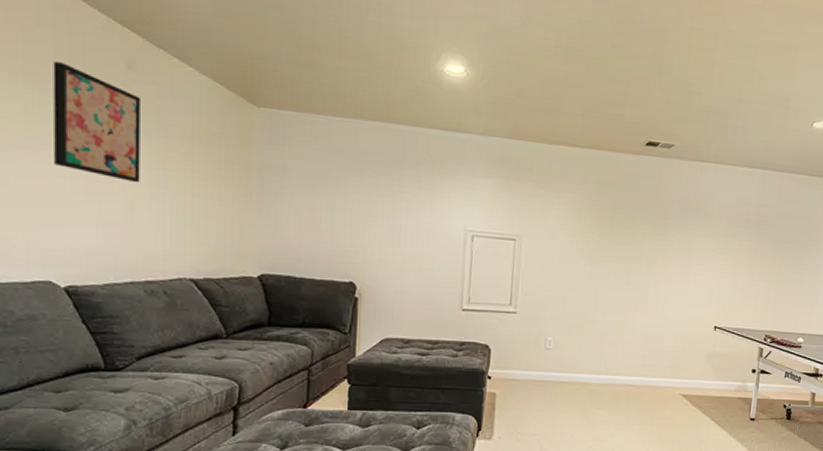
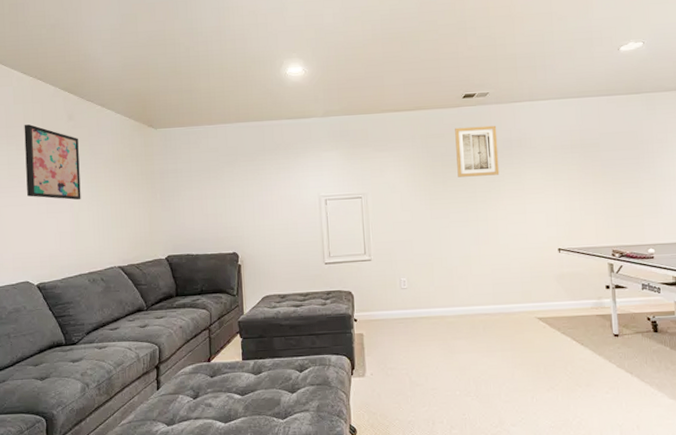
wall art: none [626,178,676,239] -> present [455,125,500,177]

